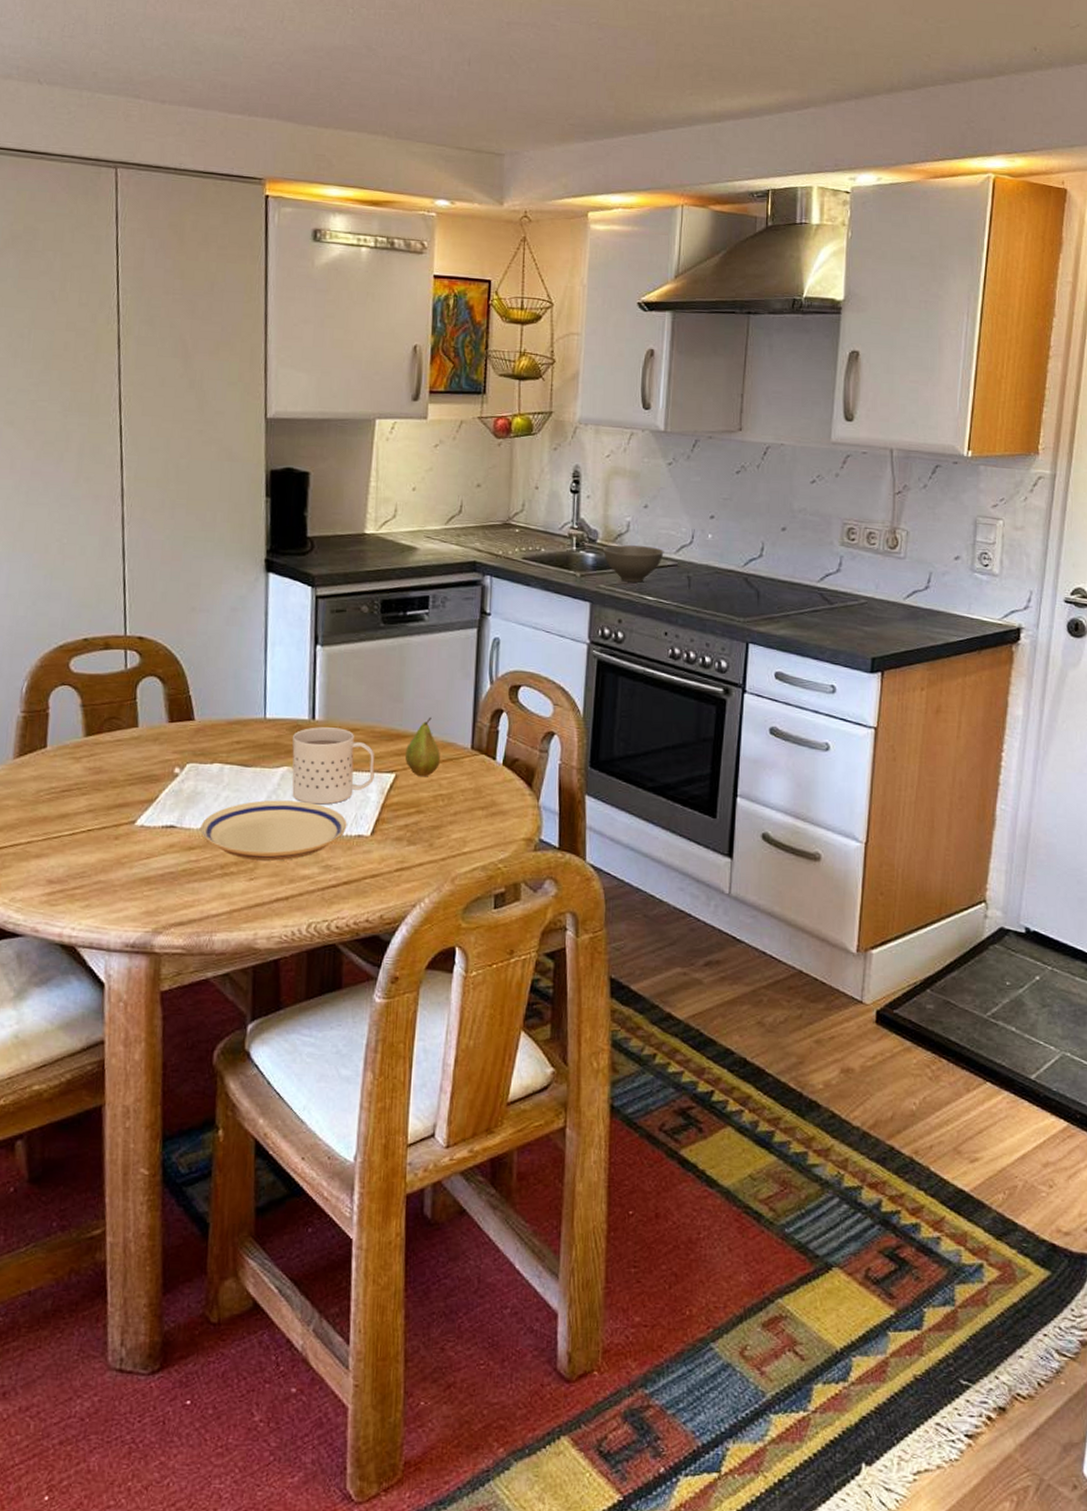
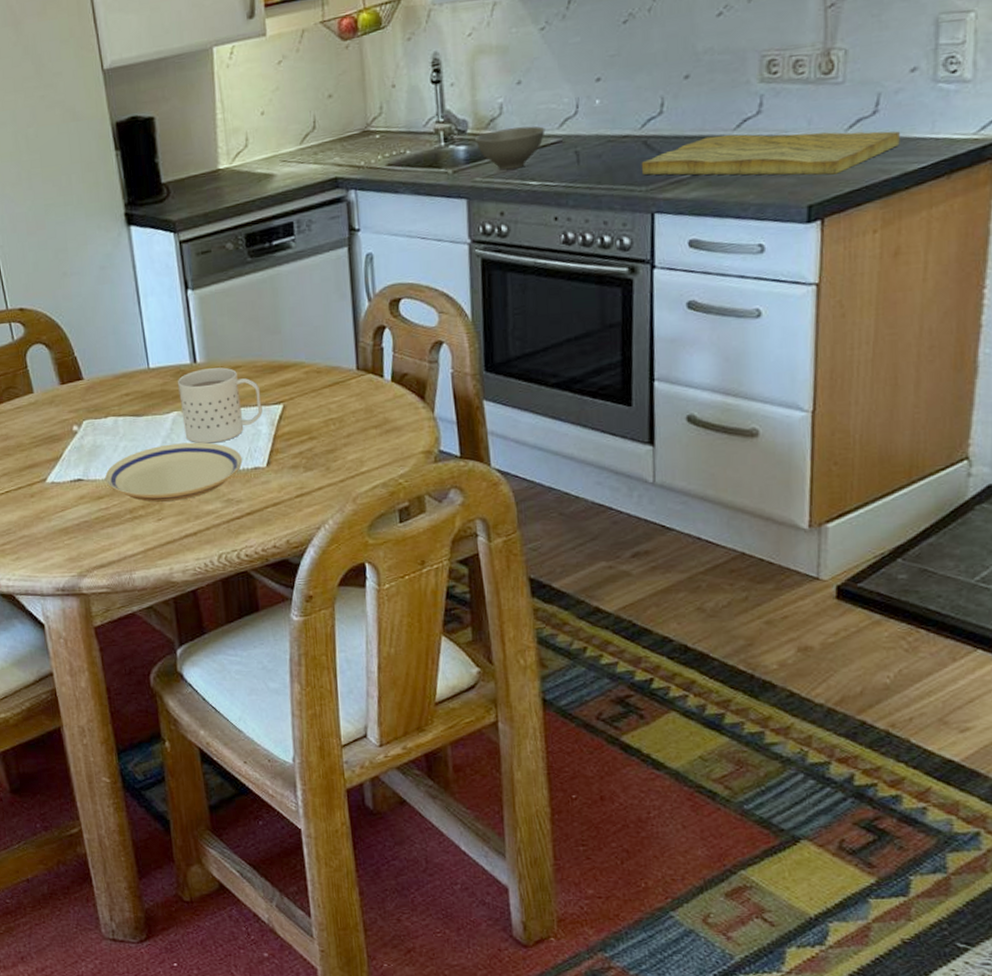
fruit: present [404,717,440,777] -> none [289,343,326,404]
cutting board: none [741,584,944,635] -> present [641,131,900,176]

